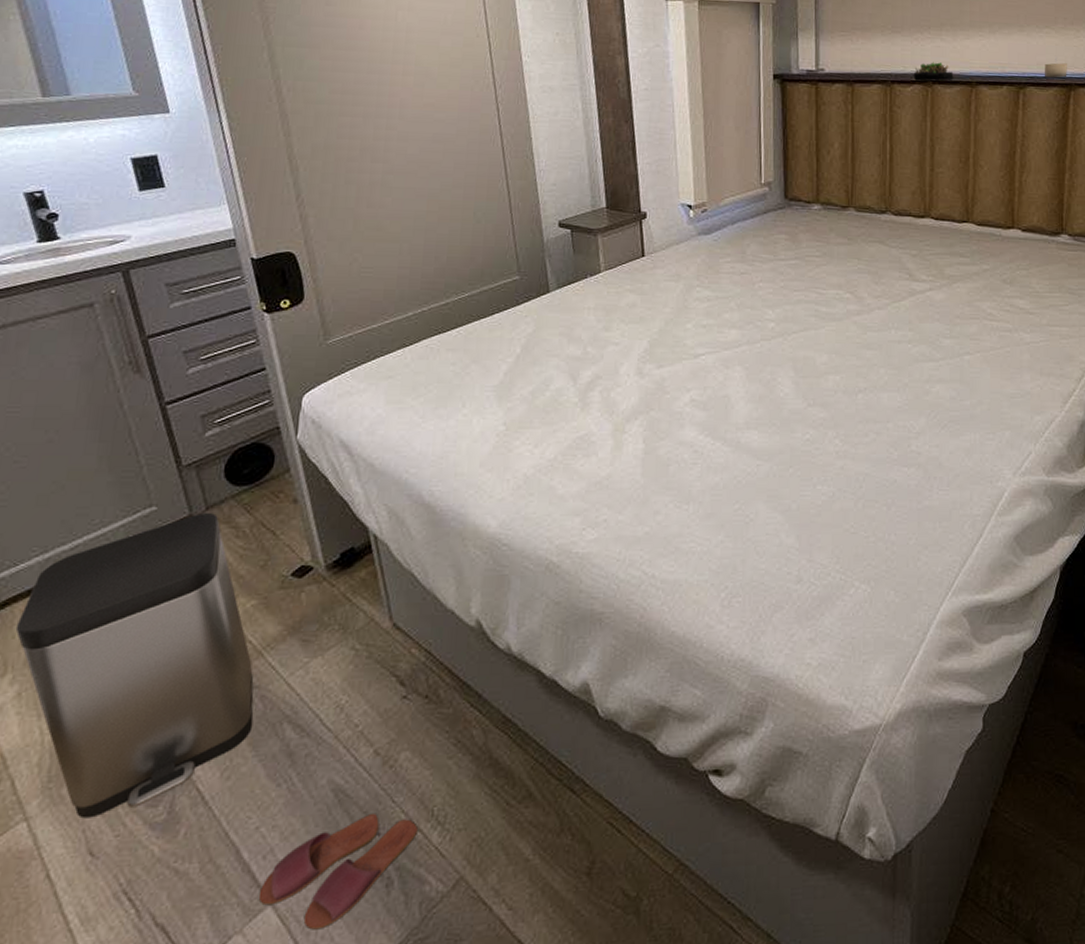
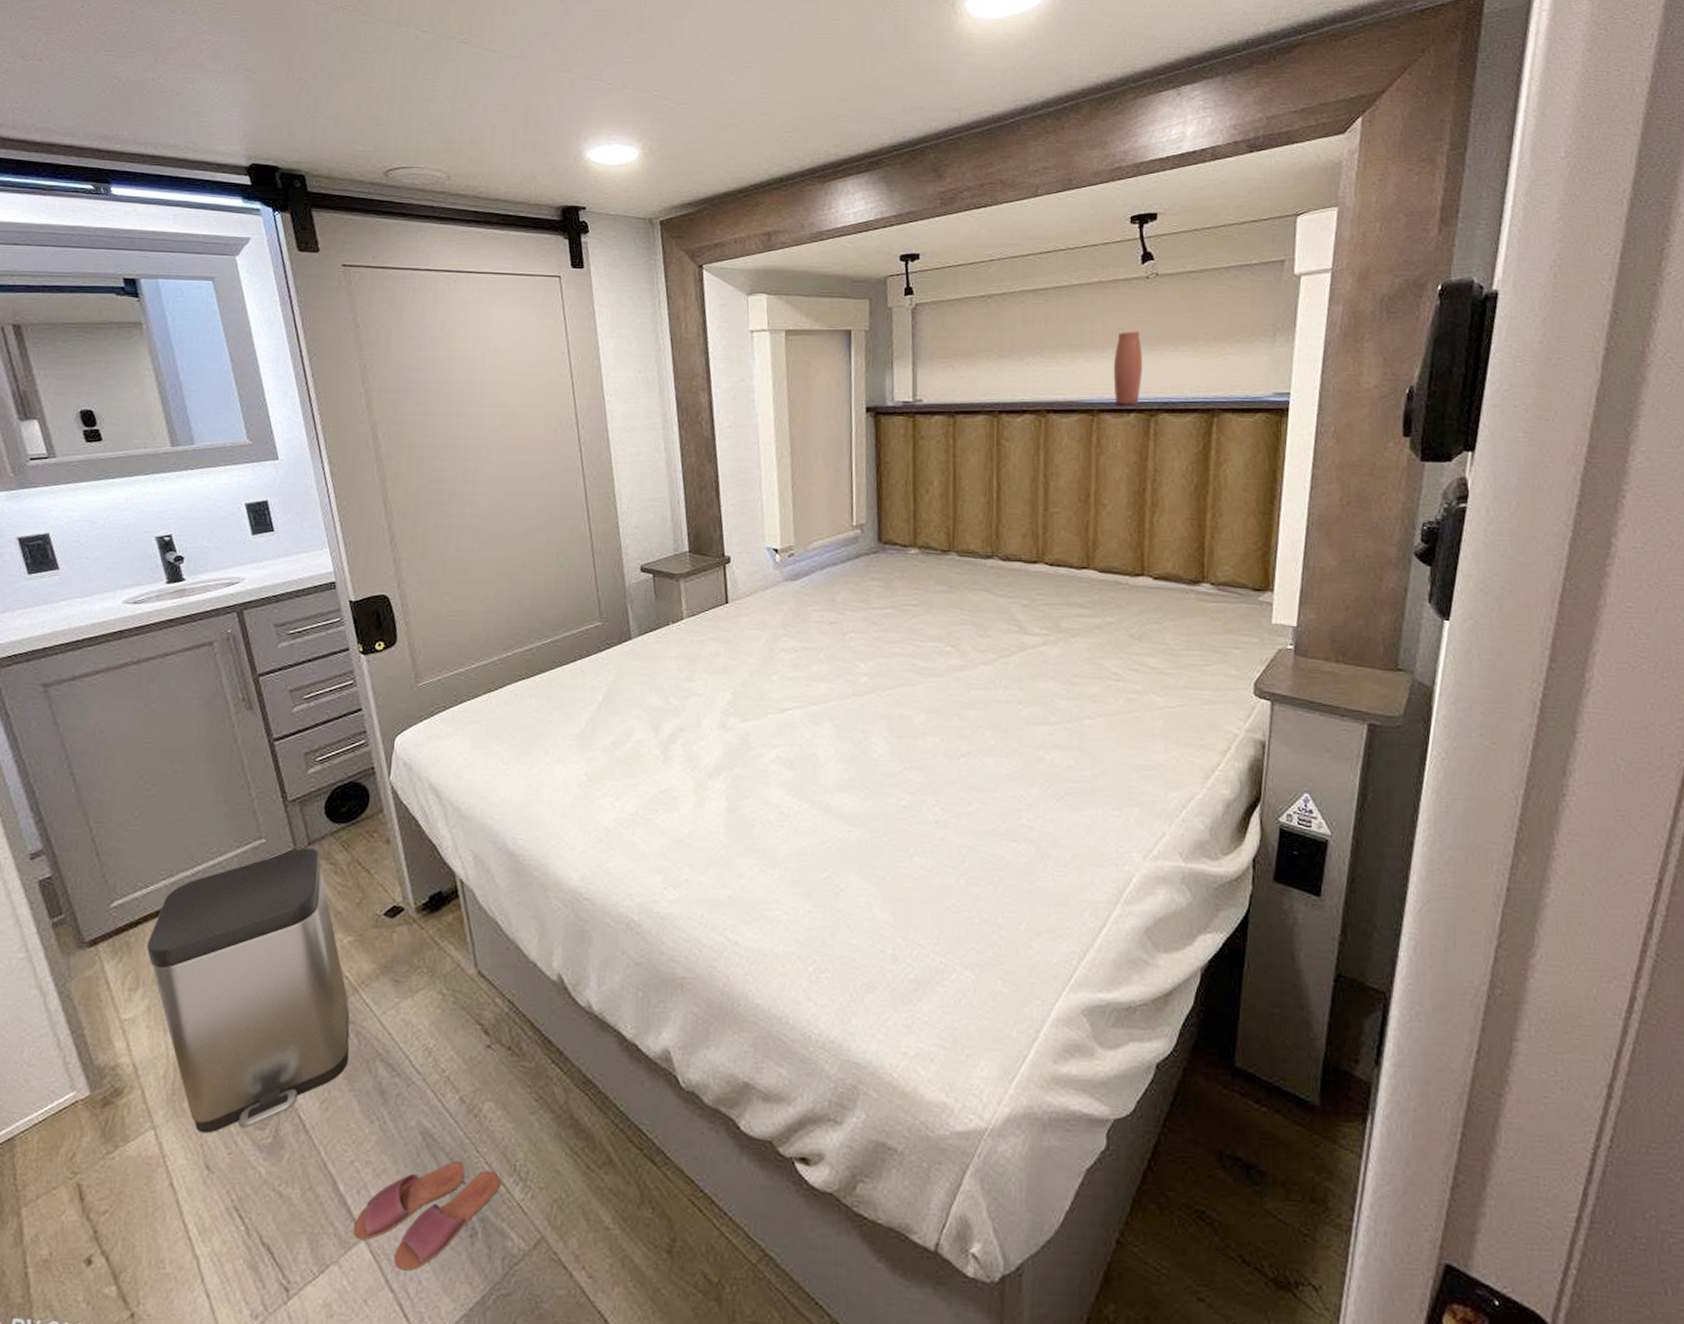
succulent plant: present [913,62,955,82] -> none [1024,388,1073,411]
vase: none [989,13,1014,80] -> present [1113,331,1143,406]
candle: present [1044,63,1067,78] -> none [1180,385,1209,403]

